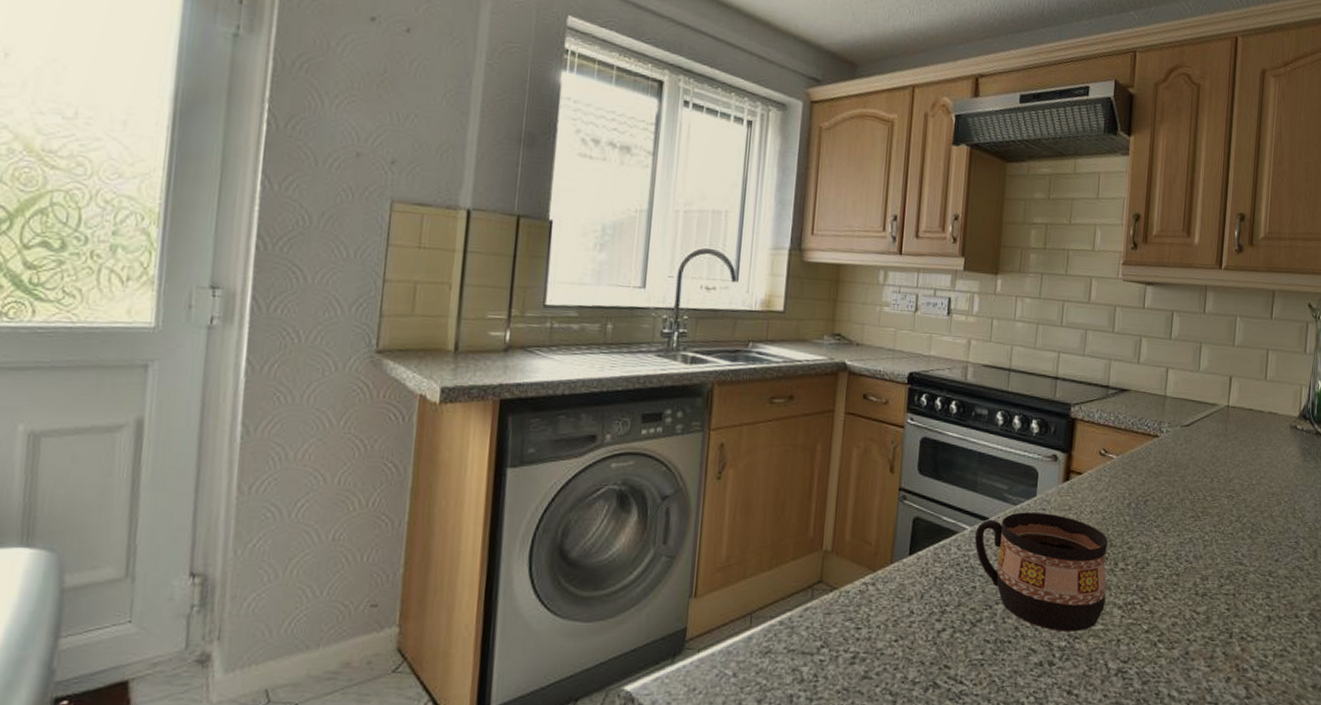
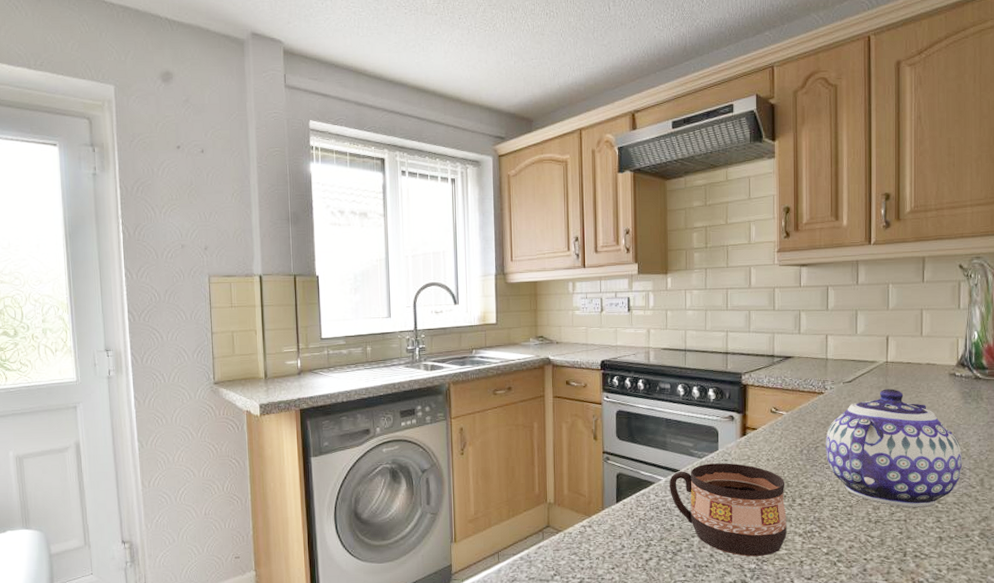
teapot: none [1155,437,1298,581] -> present [826,389,962,508]

